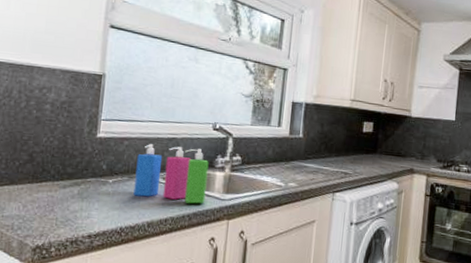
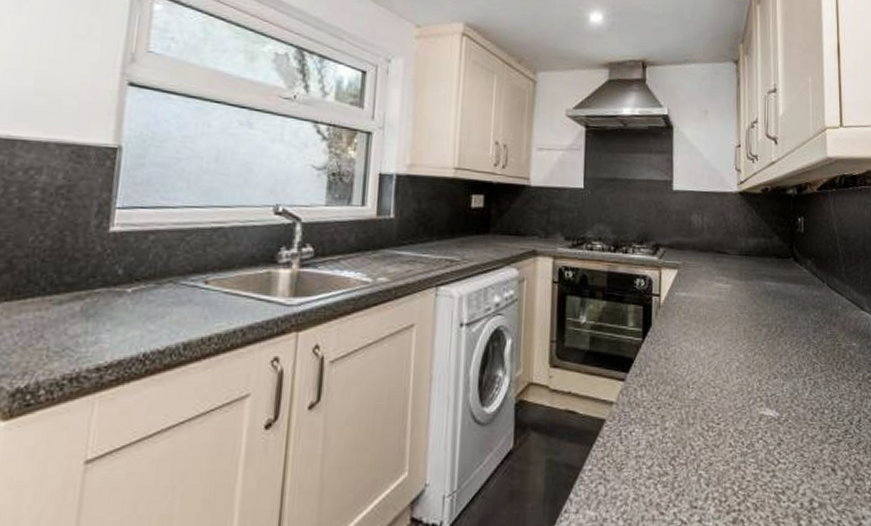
soap dispenser: present [133,144,209,204] -> none [163,237,269,314]

